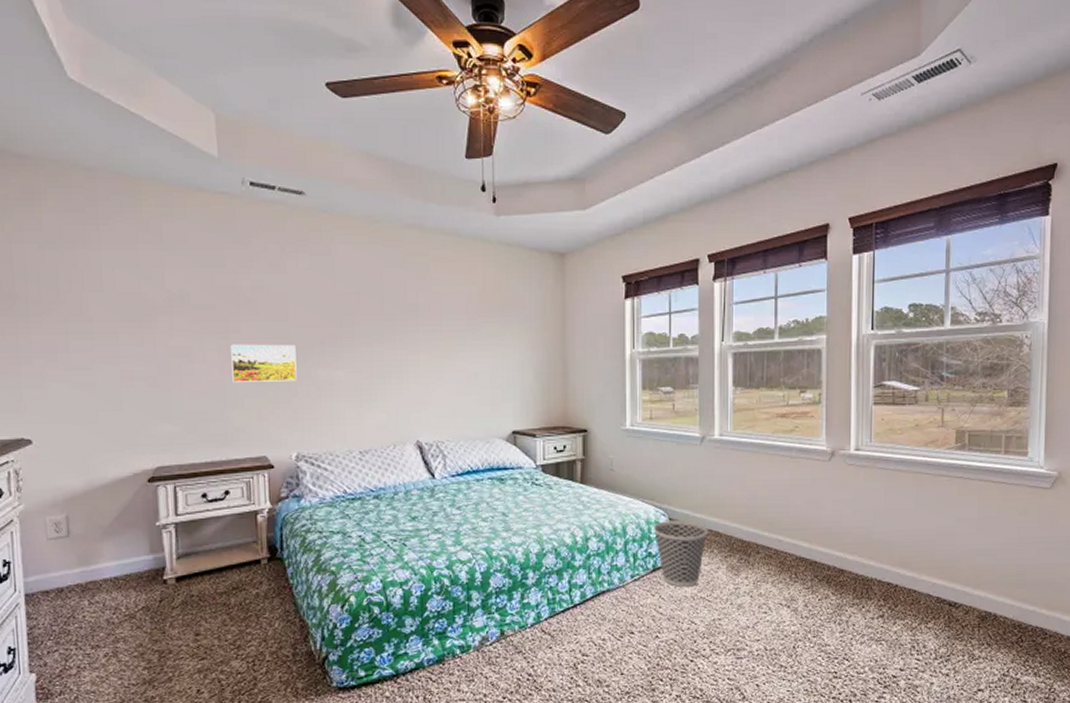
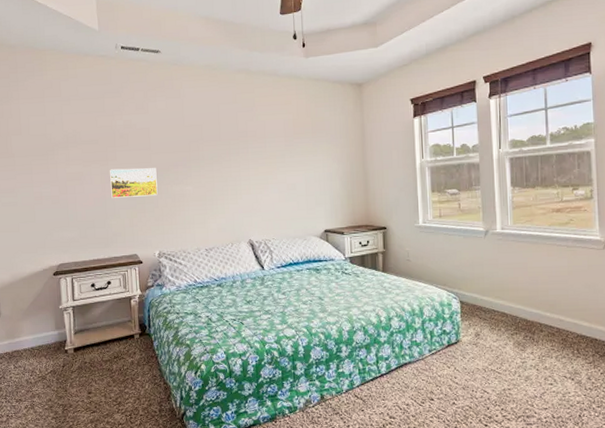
wastebasket: present [653,519,708,588] -> none [446,302,496,361]

